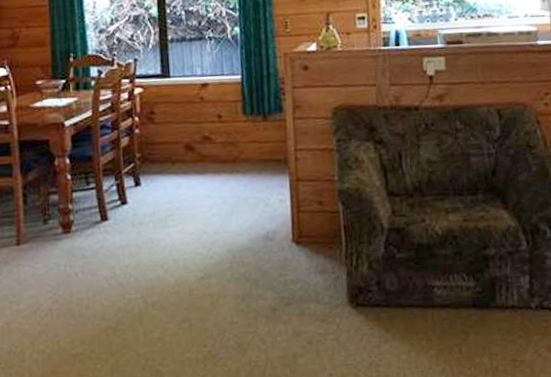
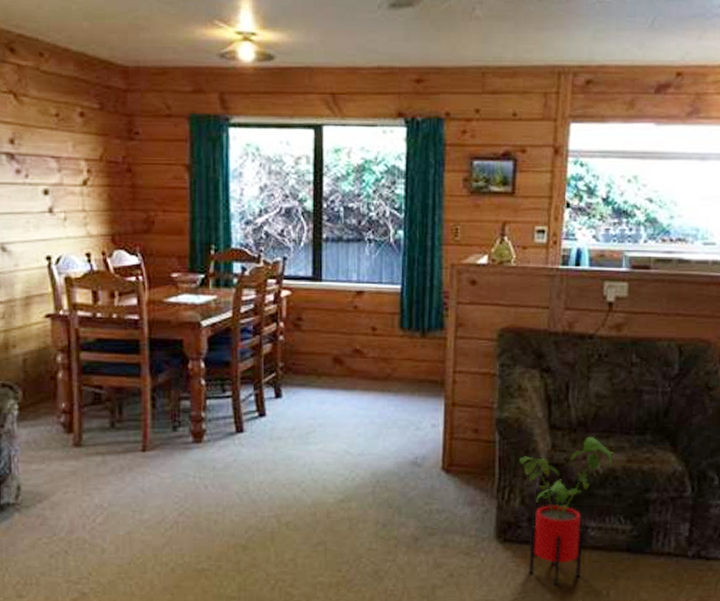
house plant: none [363,200,450,346] -> present [519,437,613,585]

